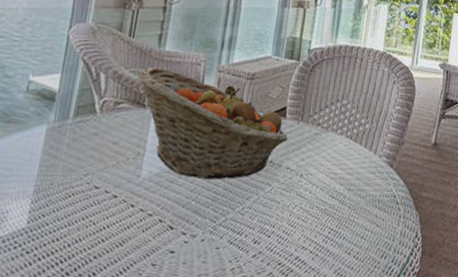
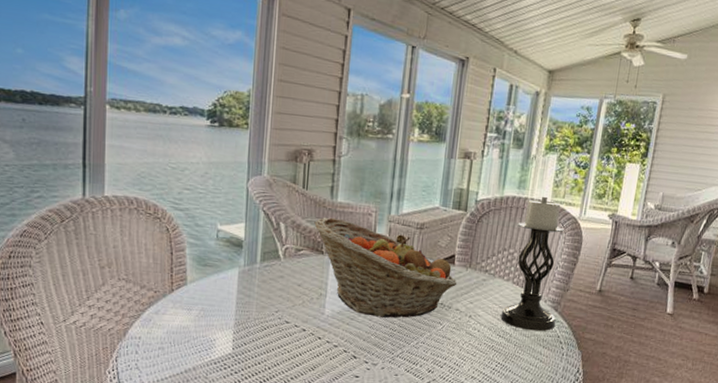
candle holder: none [334,45,397,191] -> present [500,196,564,332]

